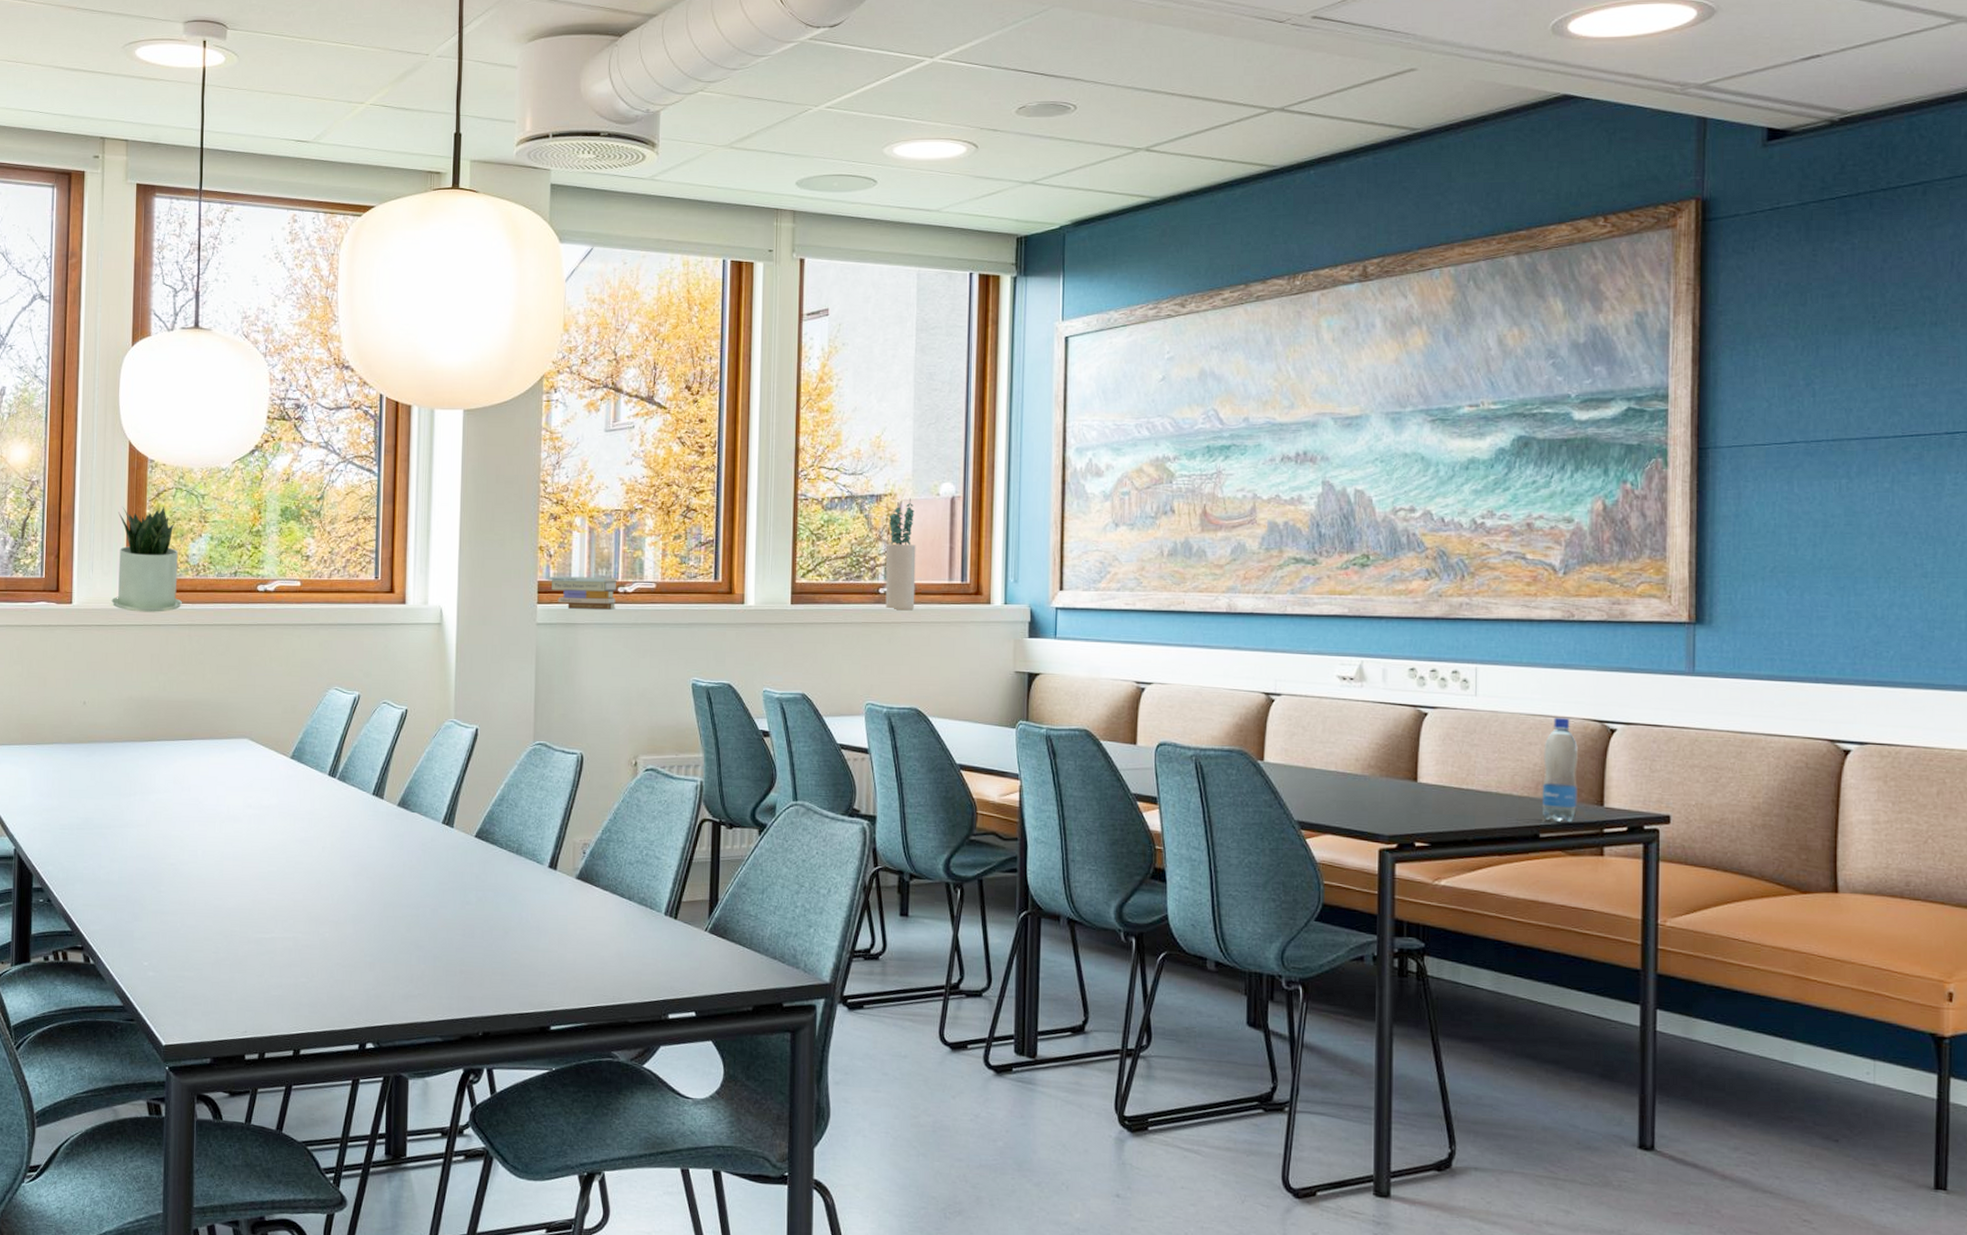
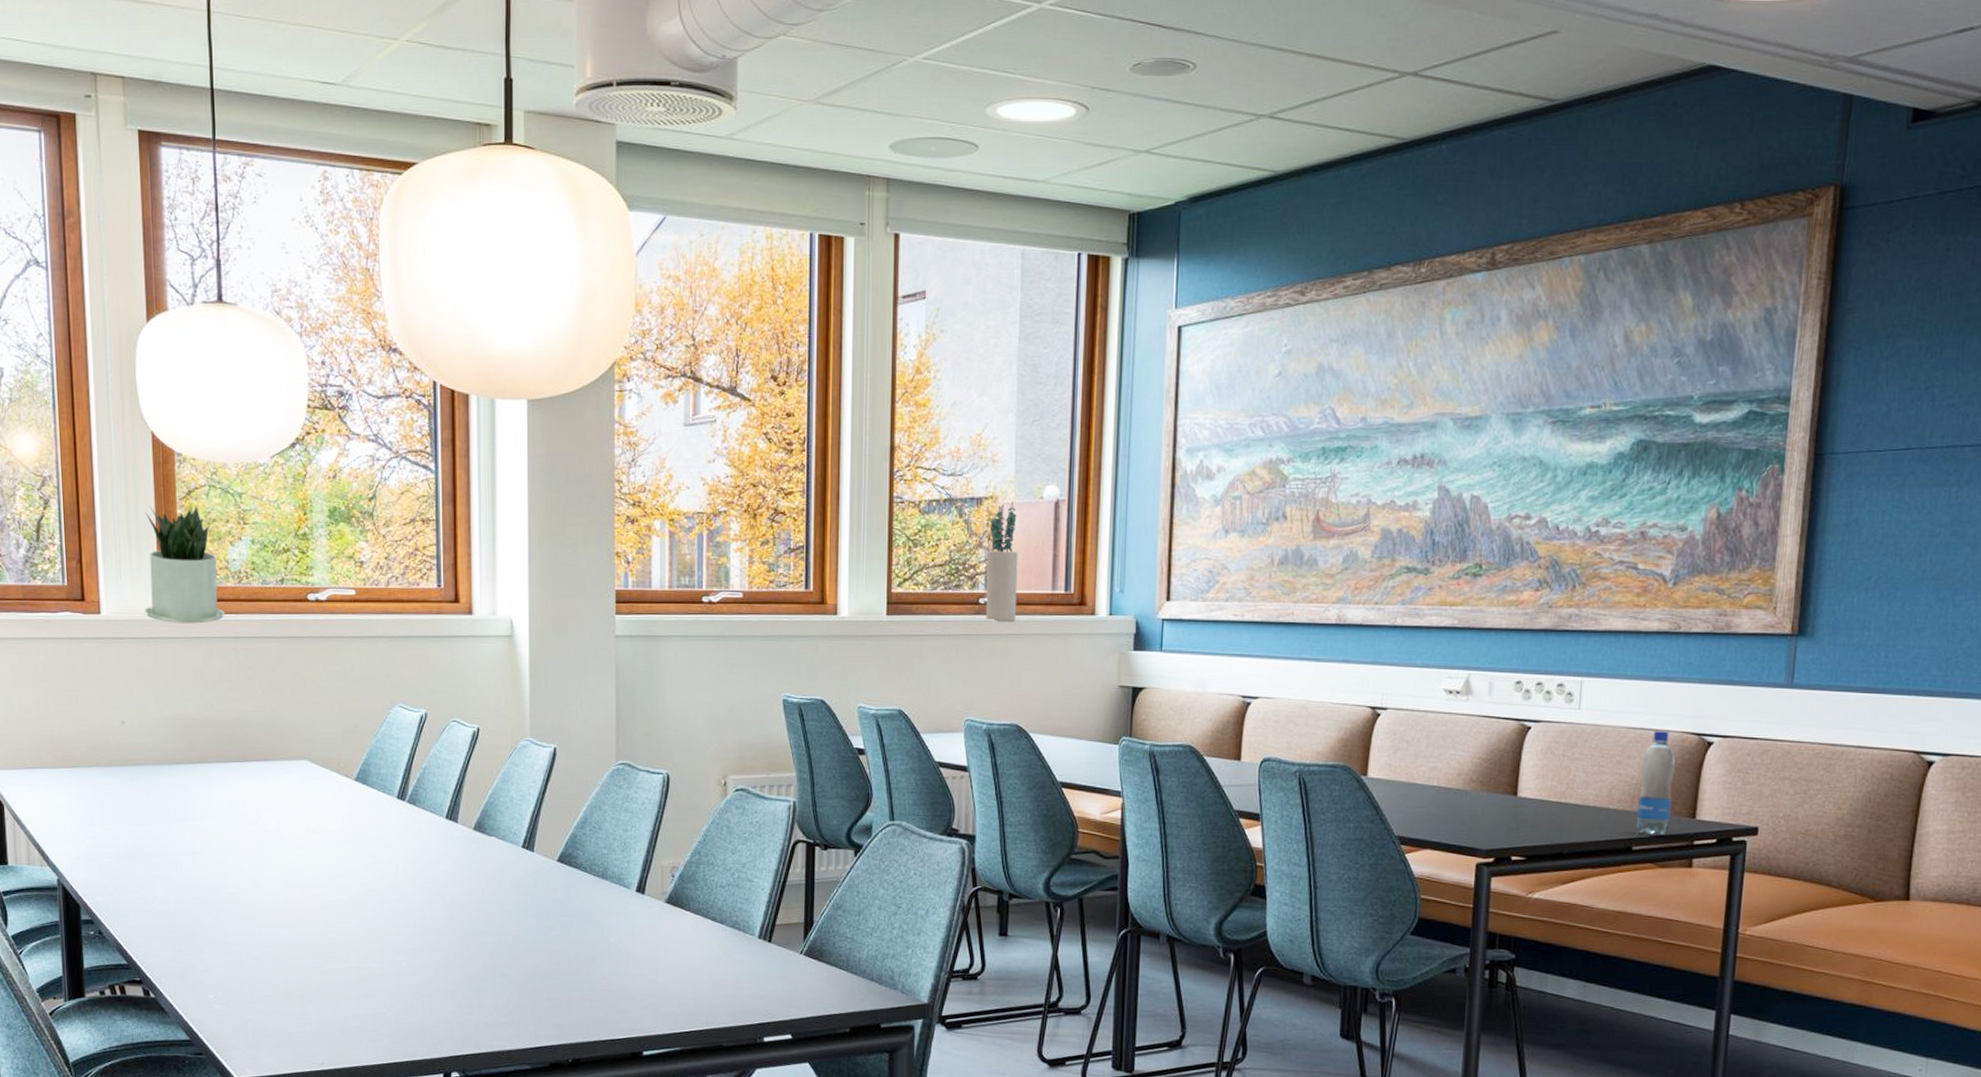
books: present [547,576,617,611] -> none [626,584,701,622]

